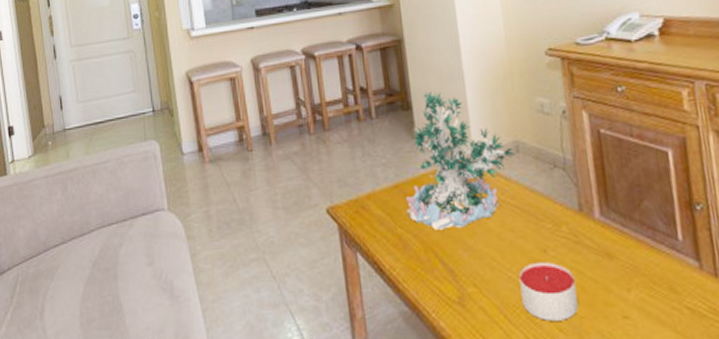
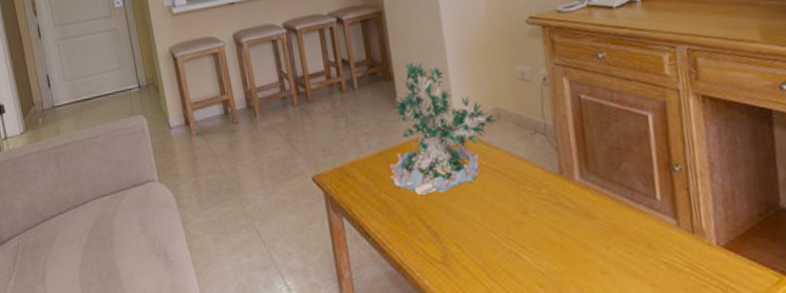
candle: present [519,262,578,321] -> none [500,223,558,278]

